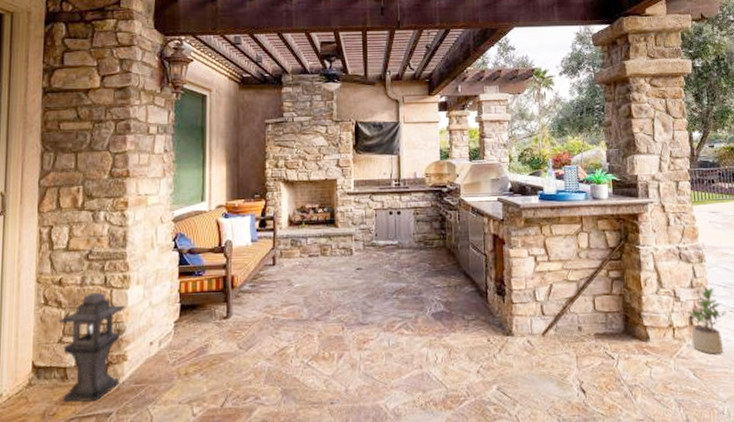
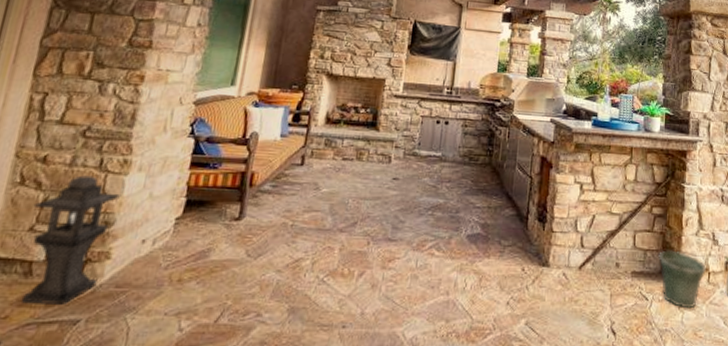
flower pot: none [620,310,670,364] -> present [658,250,706,309]

